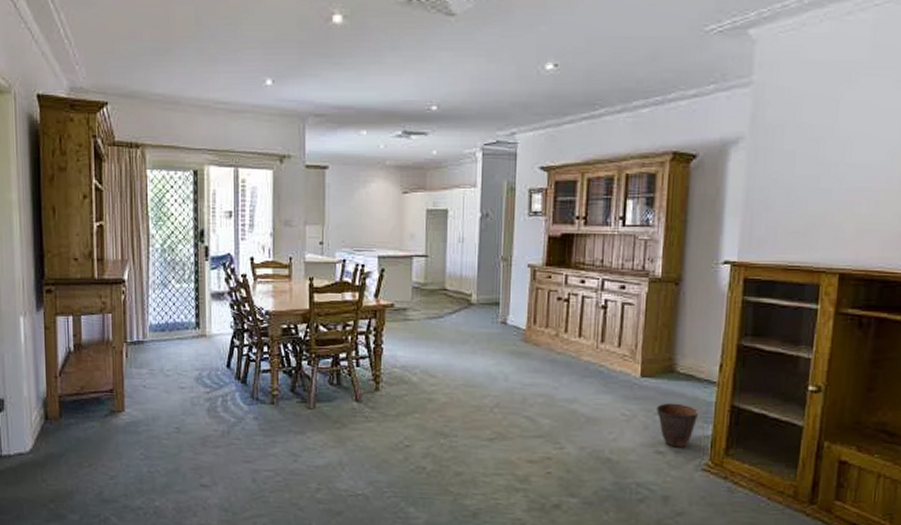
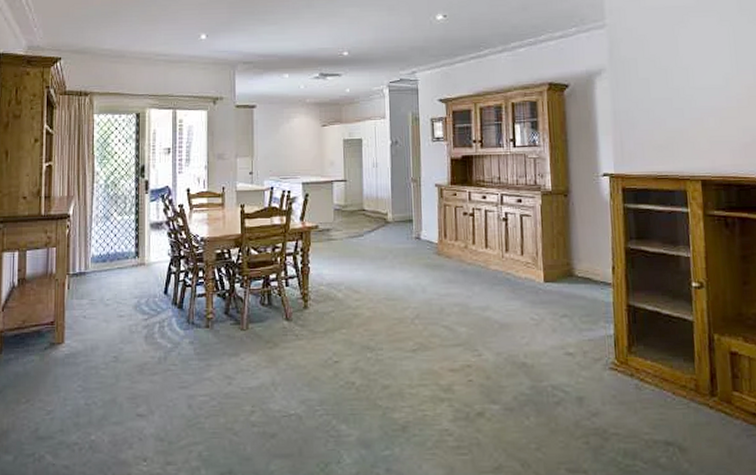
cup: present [656,403,699,448] -> none [561,305,600,348]

